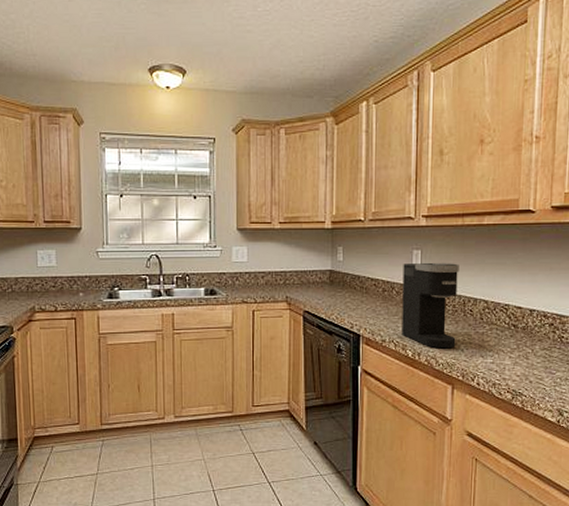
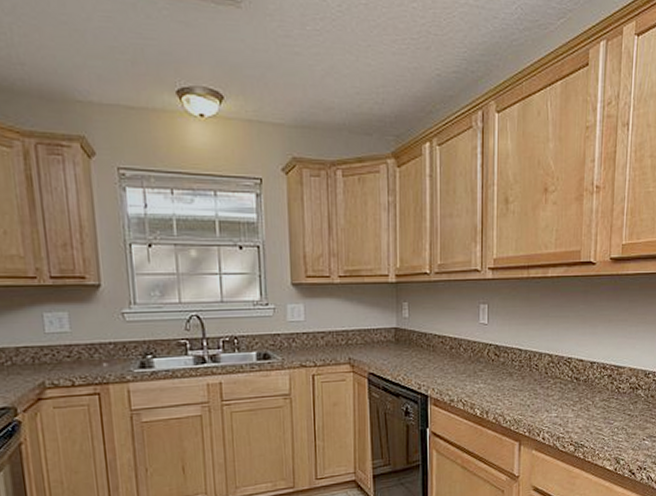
coffee maker: present [402,262,459,349] -> none [470,316,525,406]

